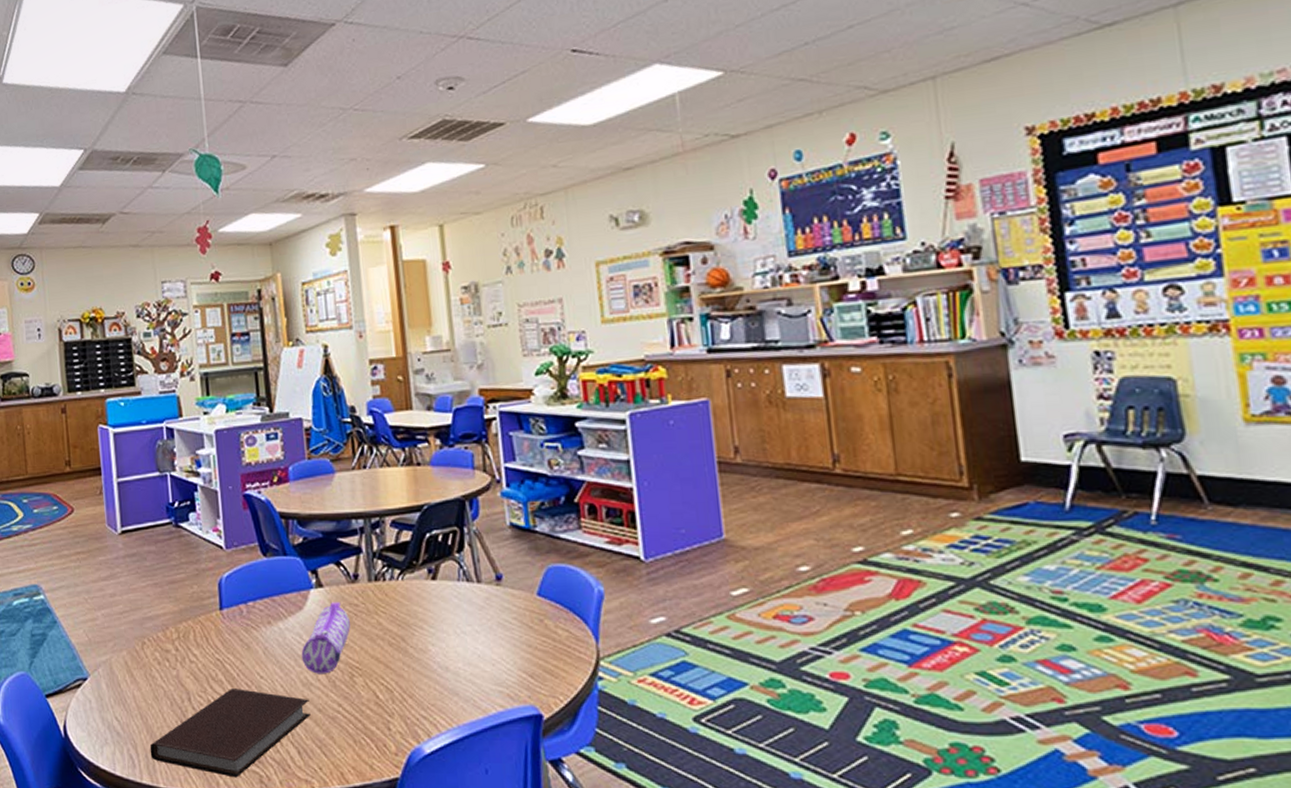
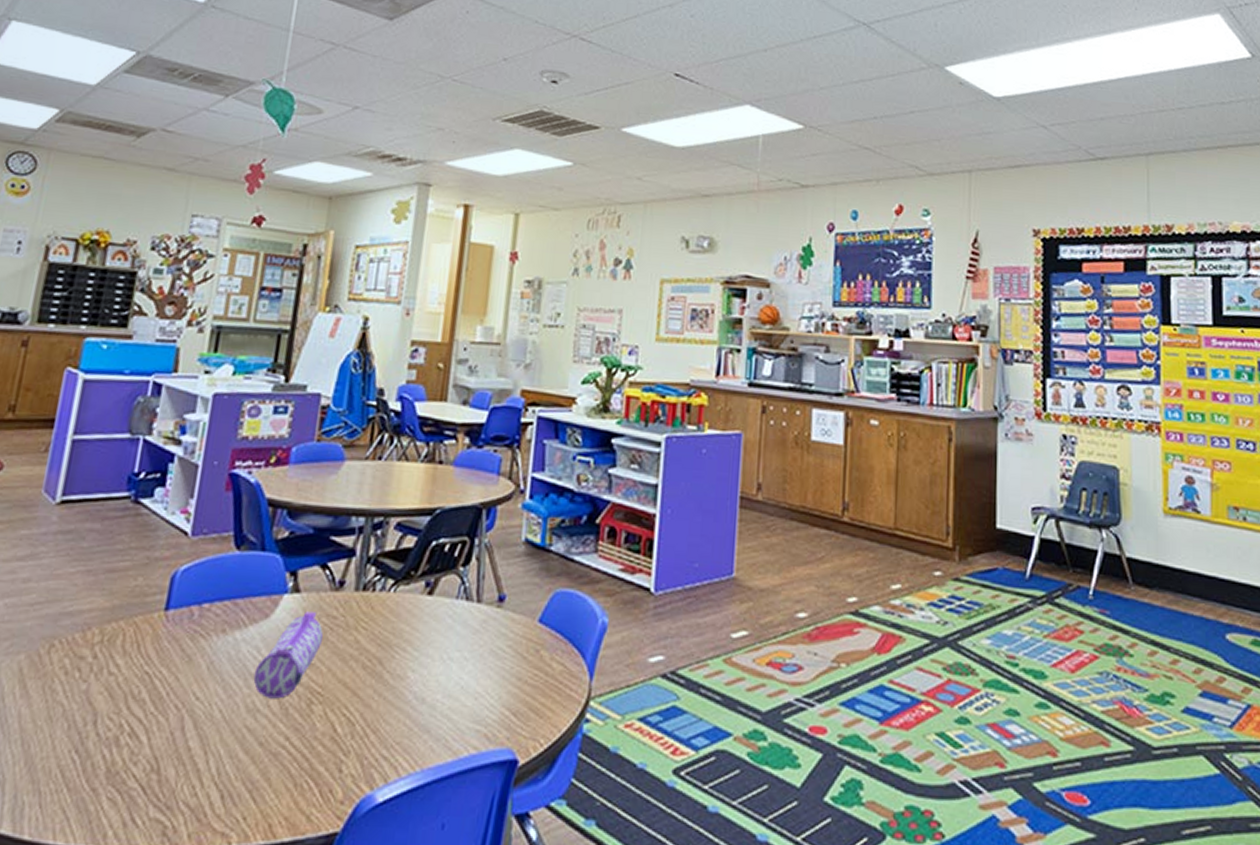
notebook: present [149,689,311,778] -> none [20,711,251,829]

